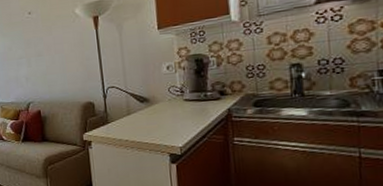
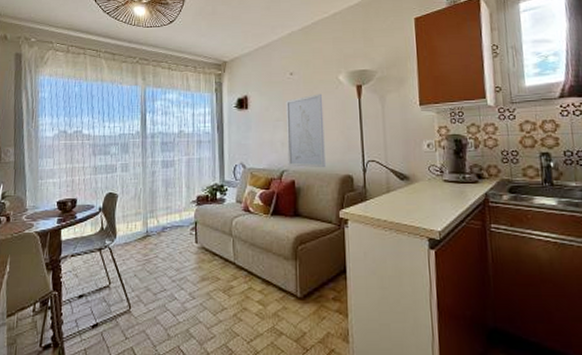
wall art: none [26,28,68,98] -> present [285,93,325,168]

